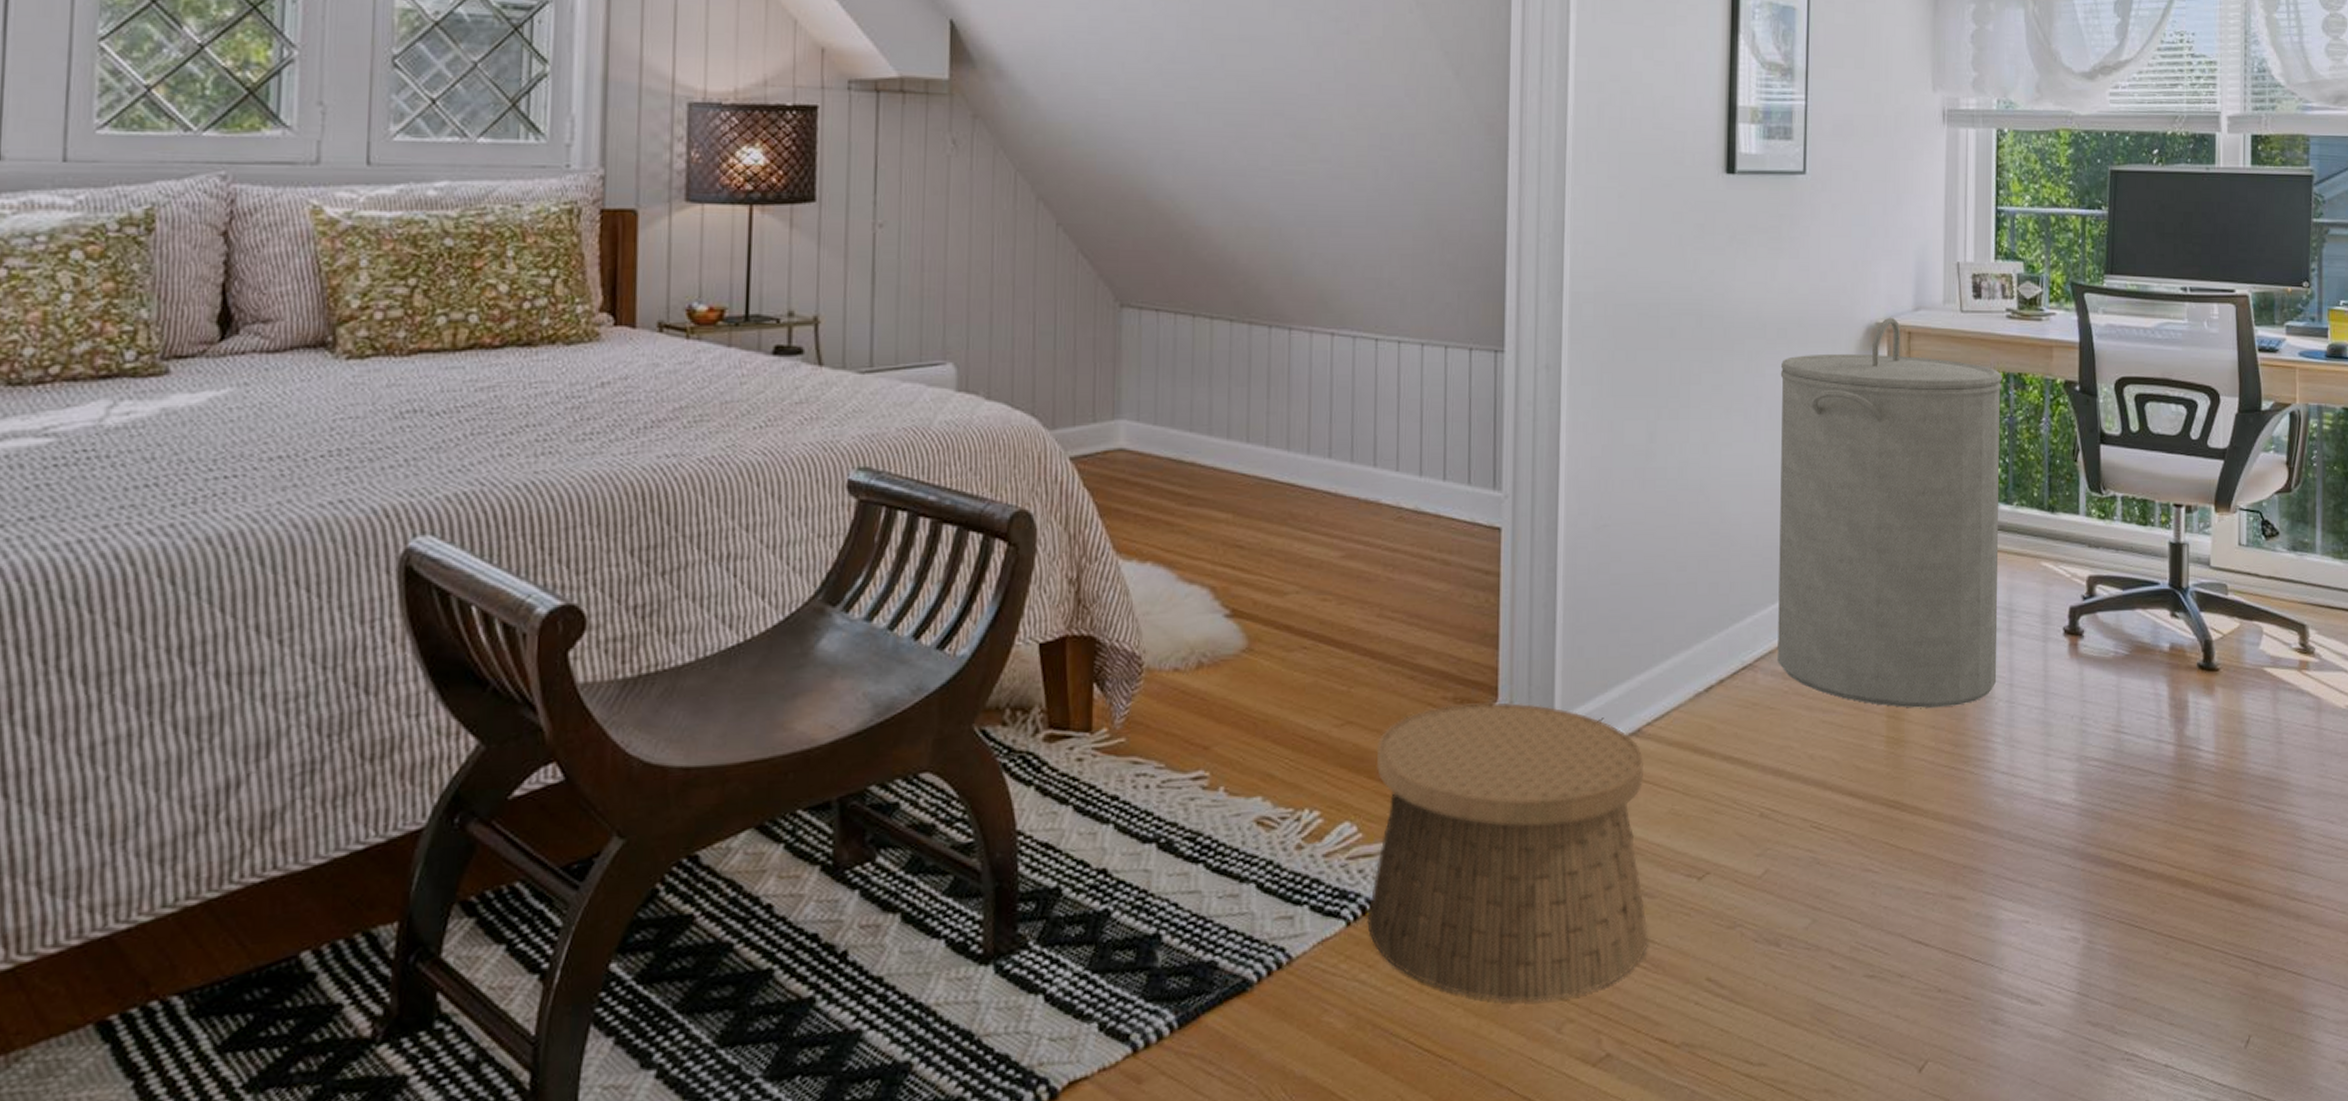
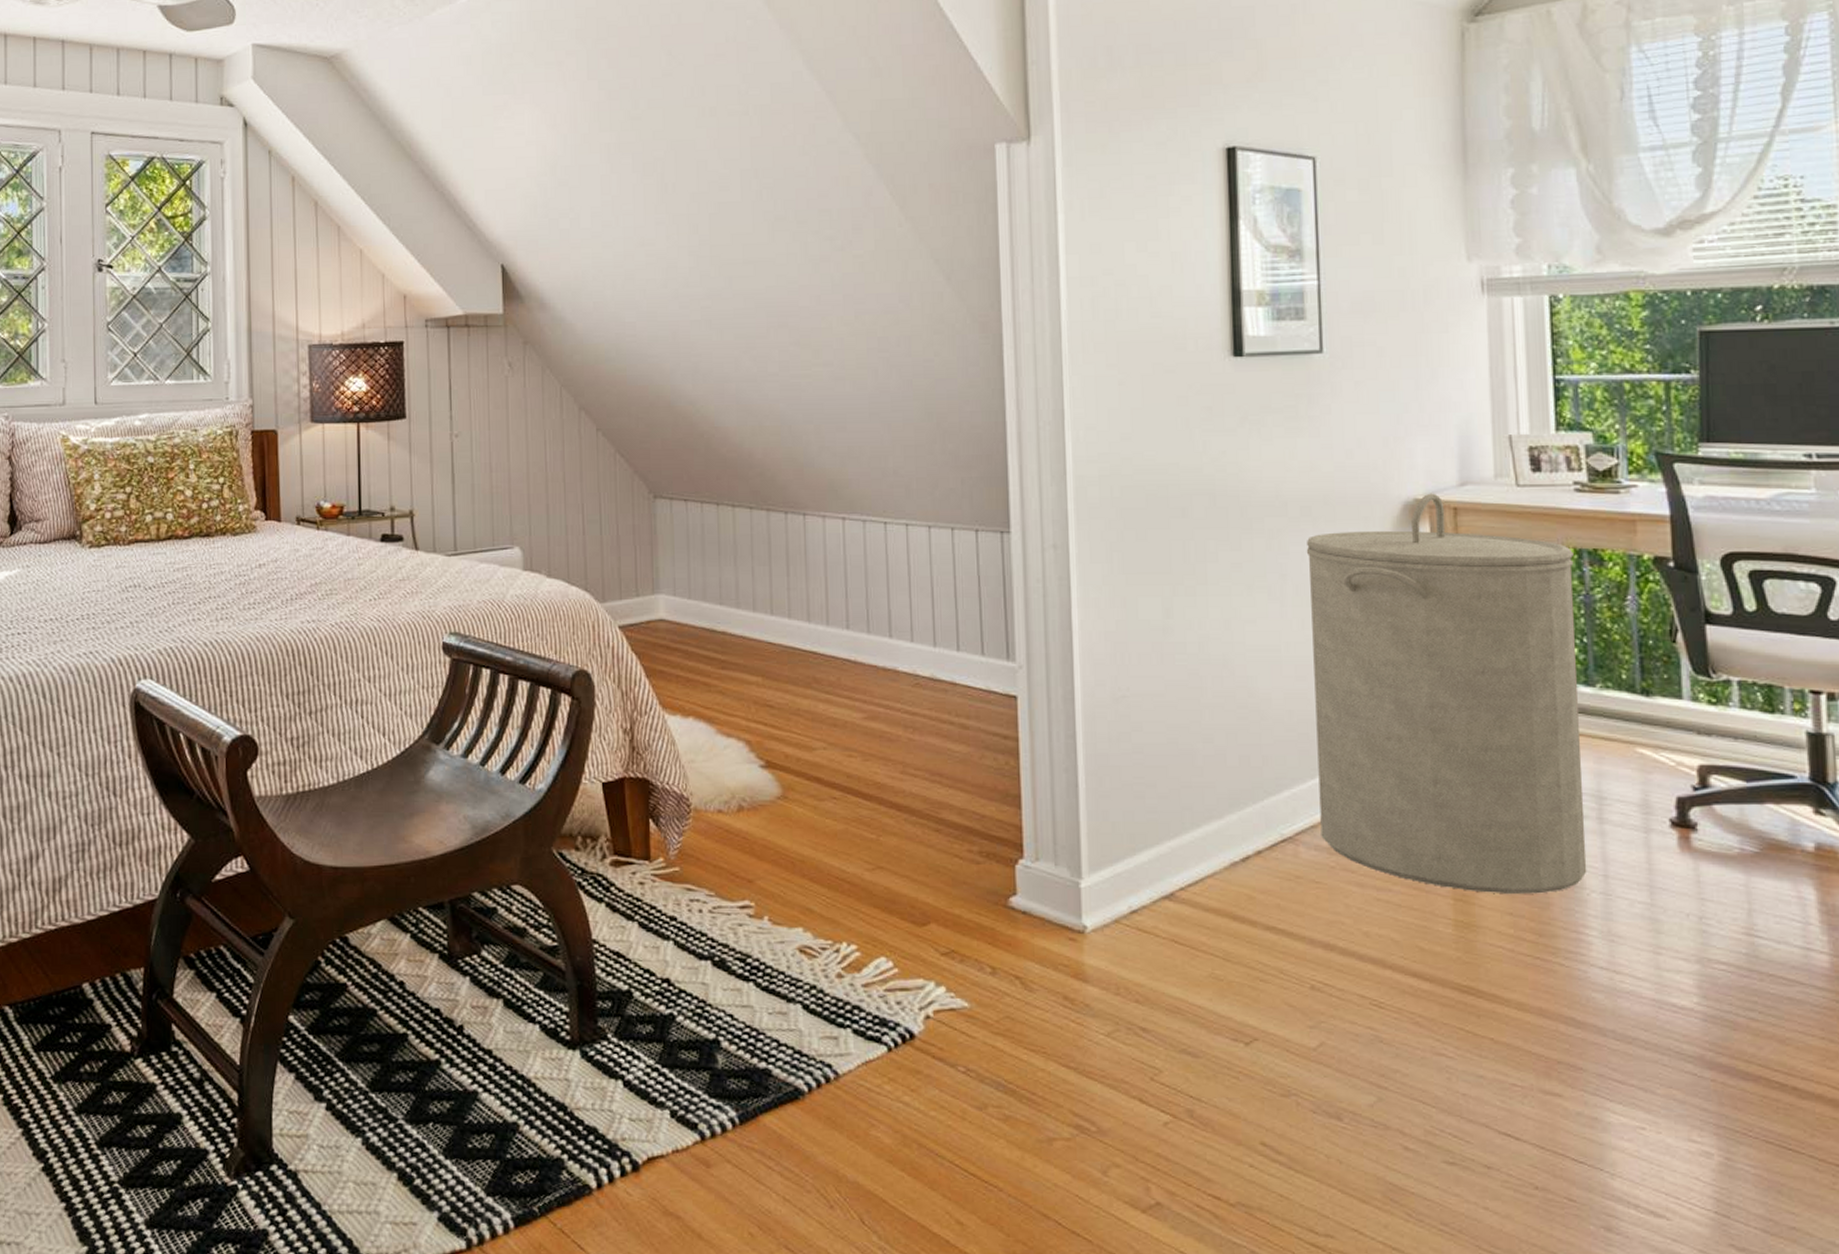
basket: present [1367,702,1649,1002] -> none [907,857,1196,1143]

